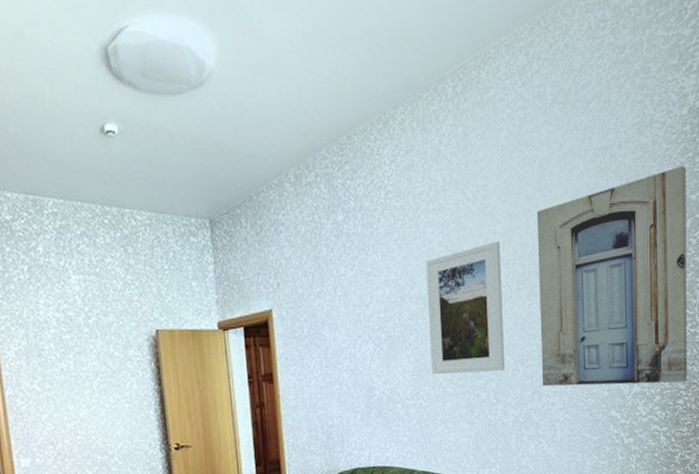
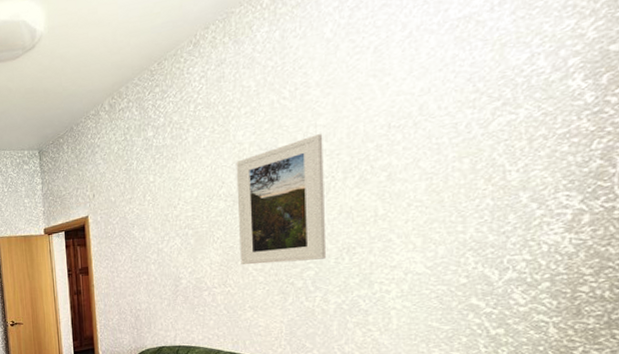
wall art: present [536,166,687,387] -> none [369,13,603,274]

